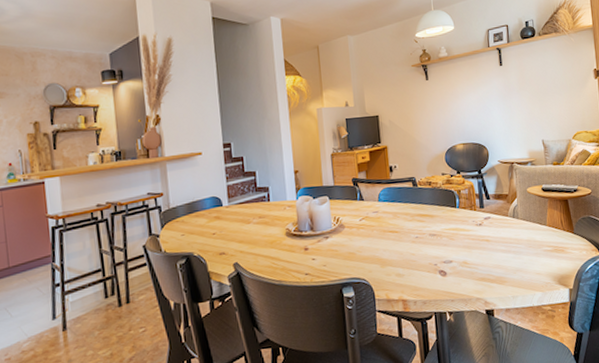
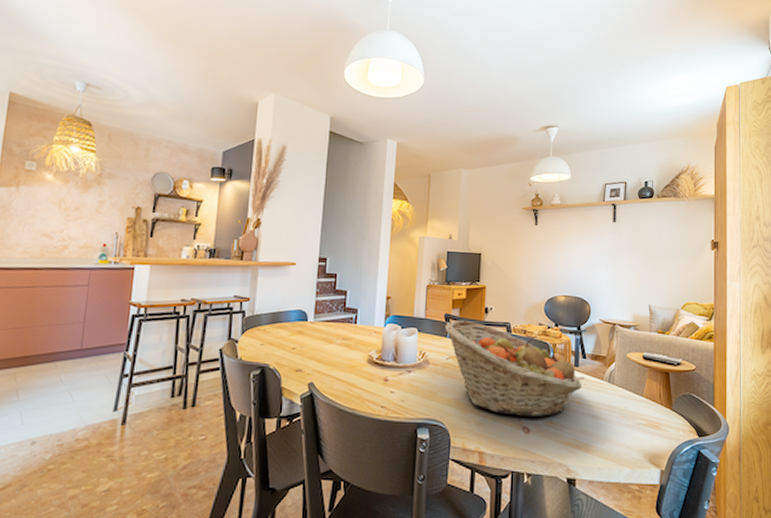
fruit basket: none [354,181,490,263] -> present [445,320,582,417]

